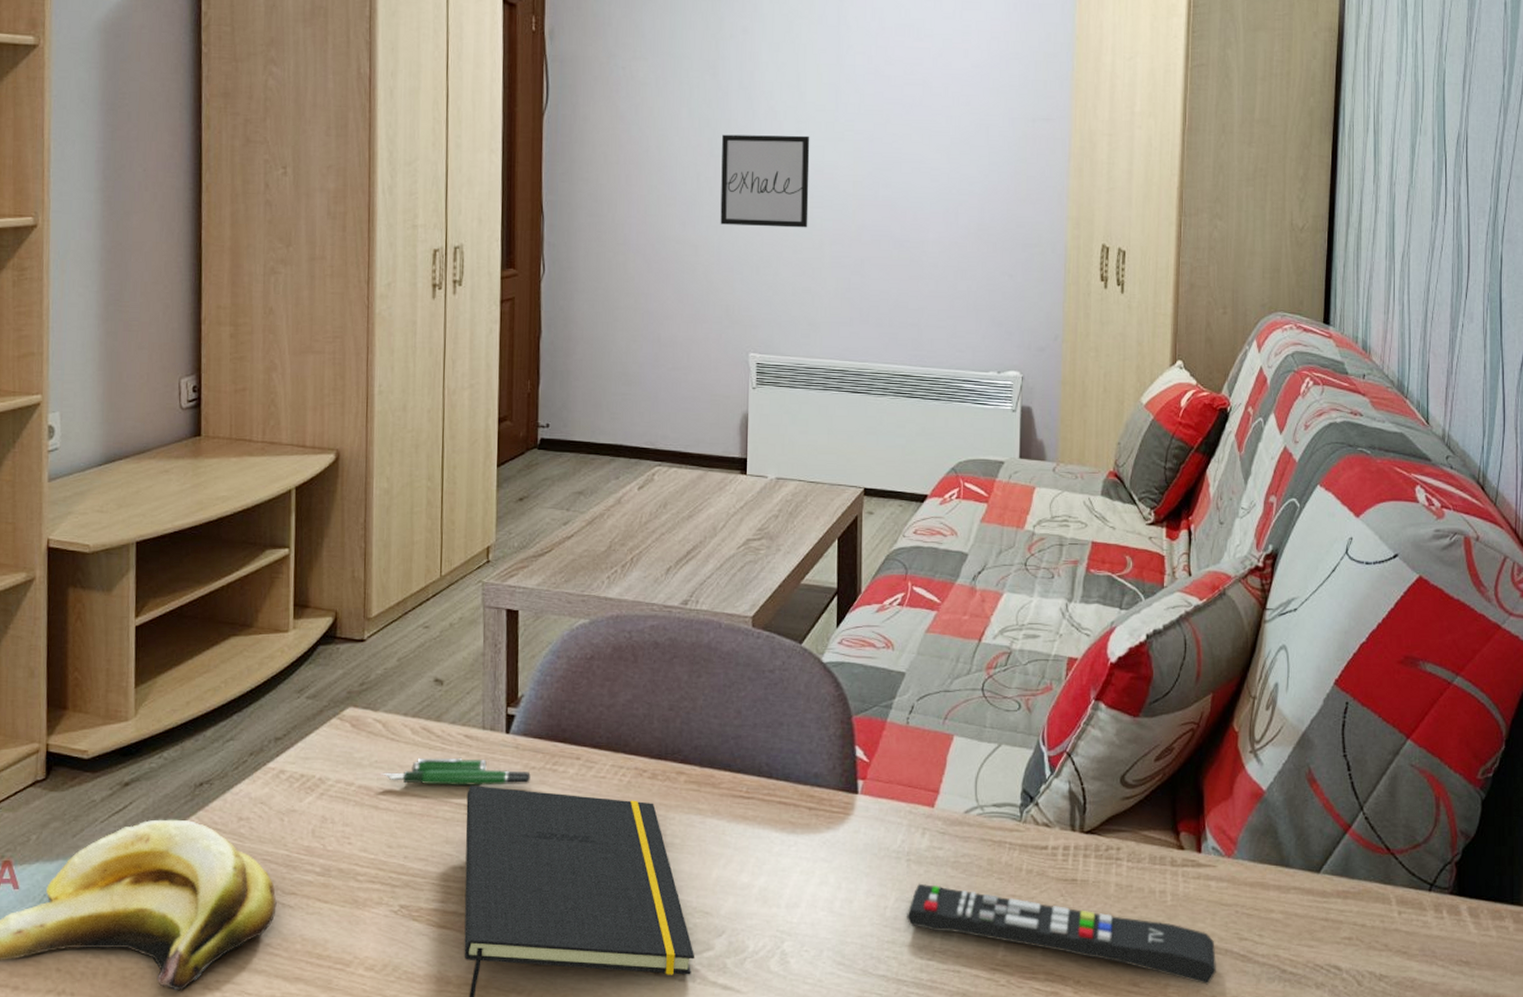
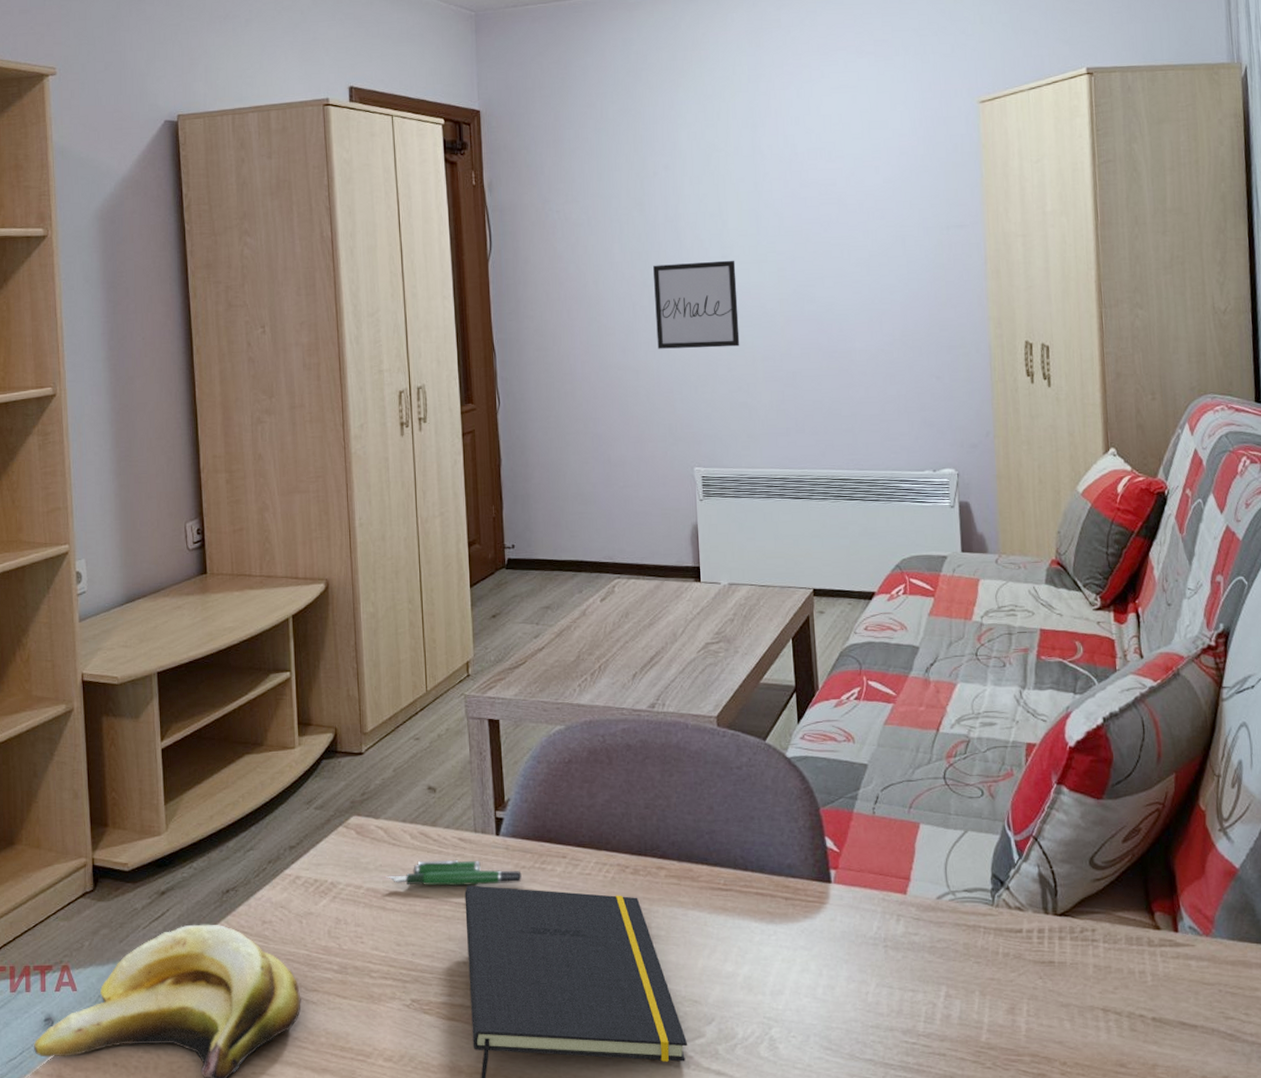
remote control: present [906,883,1216,985] -> none [887,968,1204,1065]

